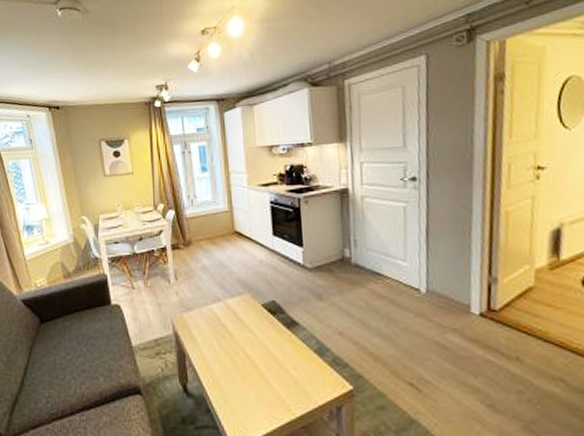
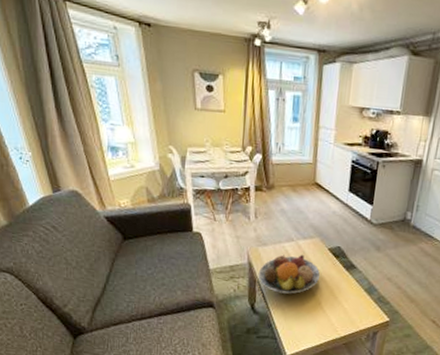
fruit bowl: none [186,315,258,367] -> present [258,254,321,294]

